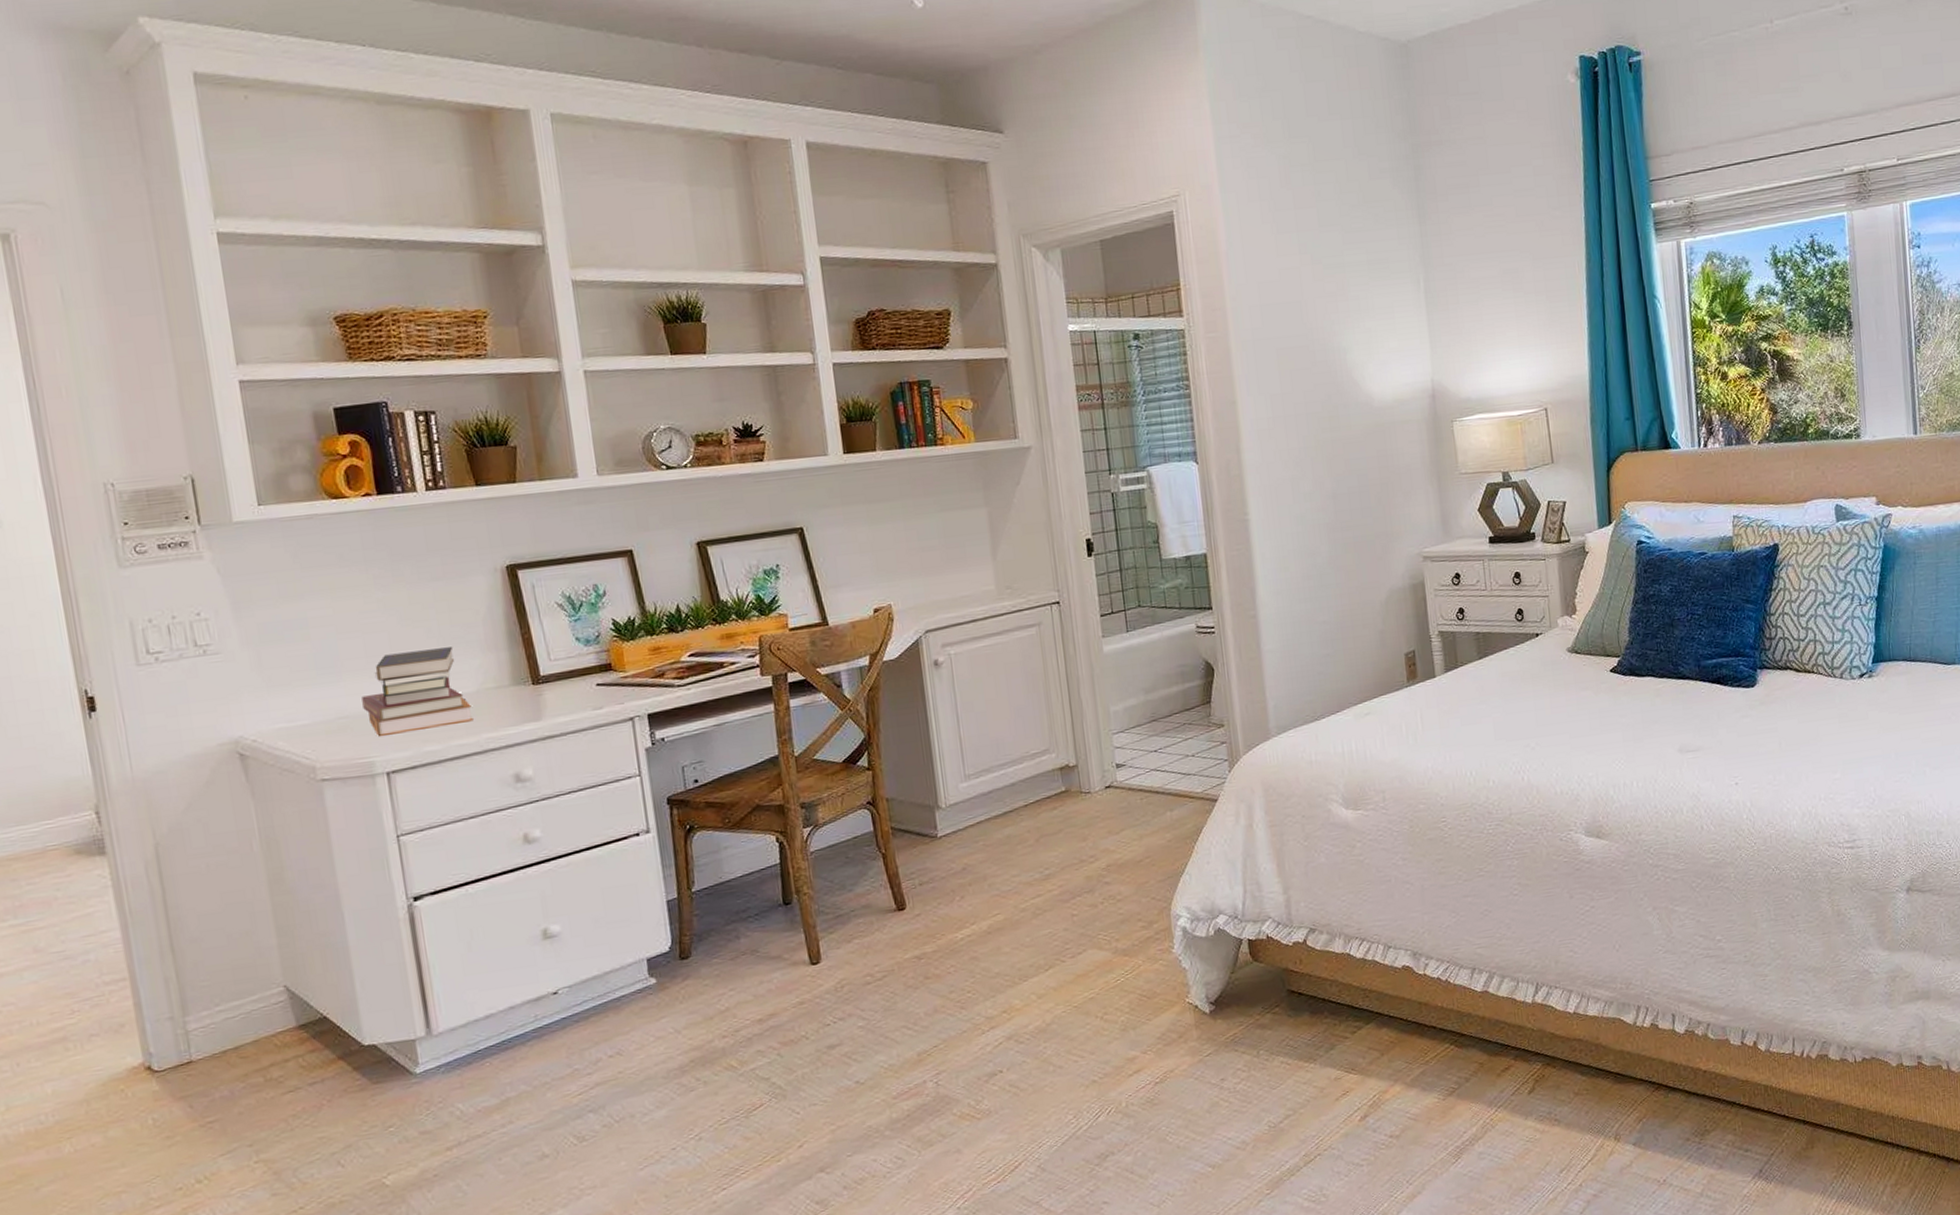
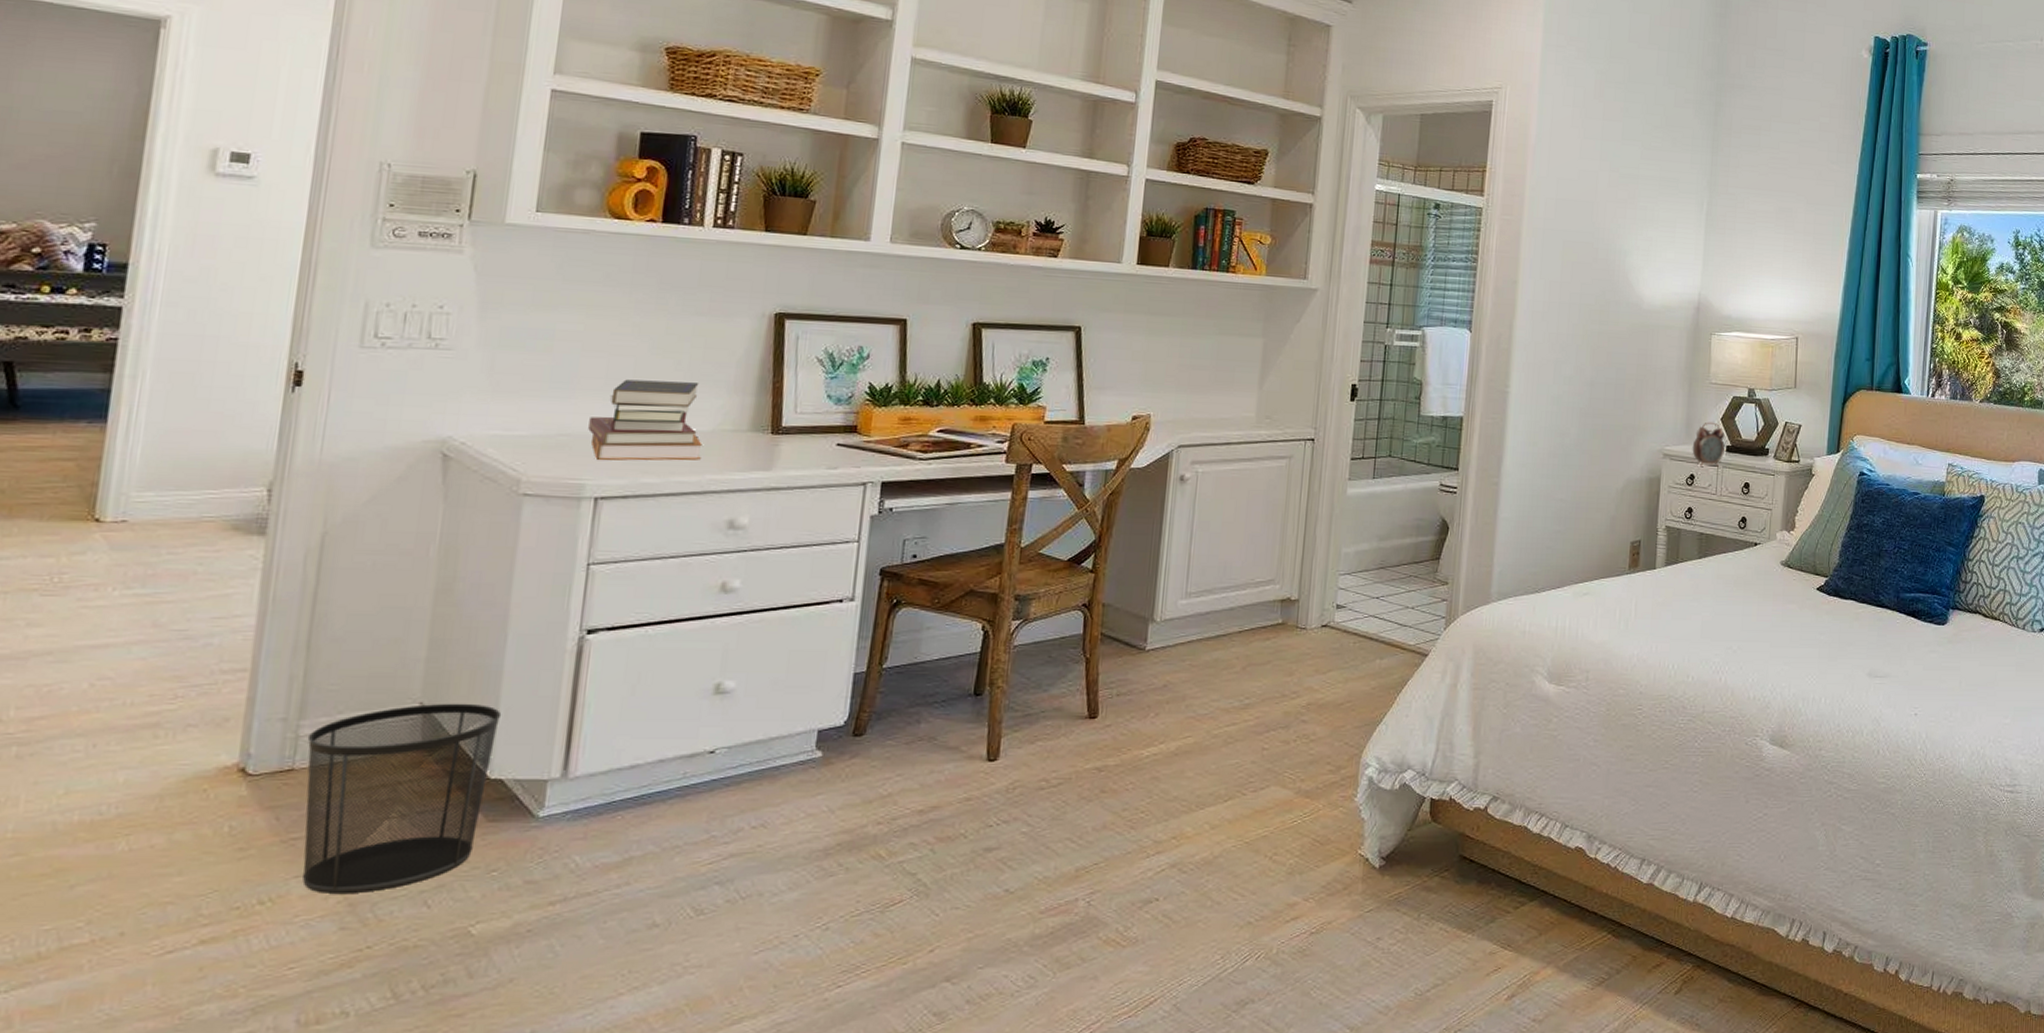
waste bin: none [195,979,367,1167] -> present [302,703,502,893]
alarm clock: none [1452,514,1488,563] -> present [1692,422,1725,467]

